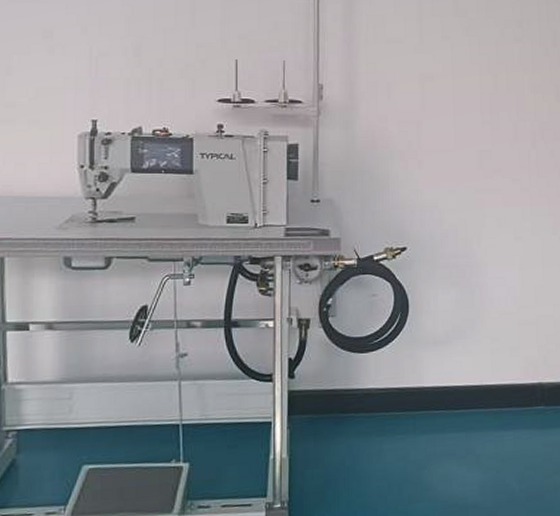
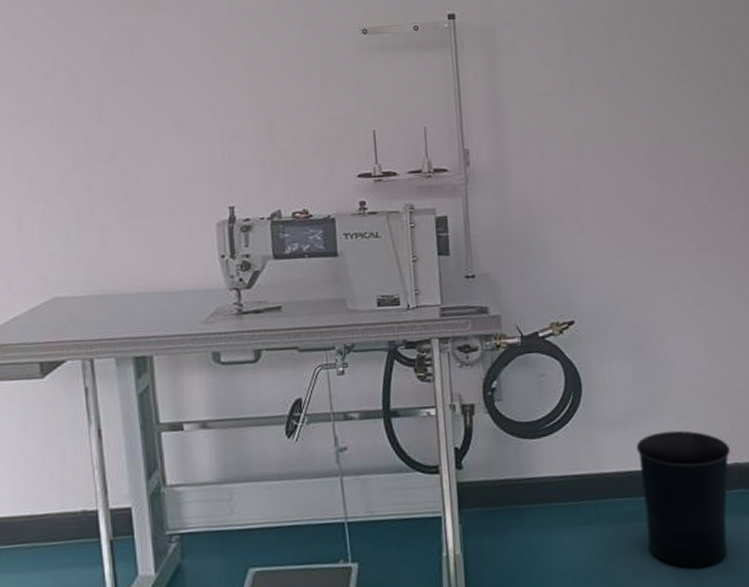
waste bin: none [453,351,535,477] -> present [636,430,730,569]

